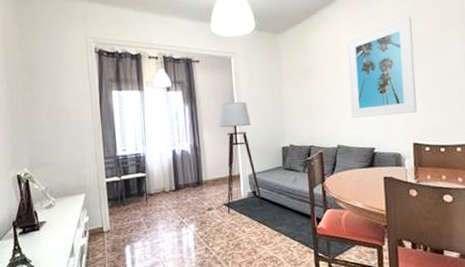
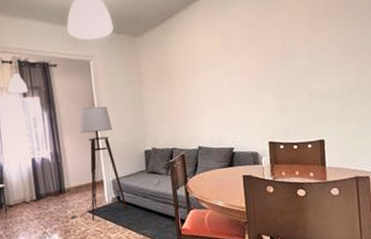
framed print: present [347,17,417,118] -> none [204,20,271,120]

